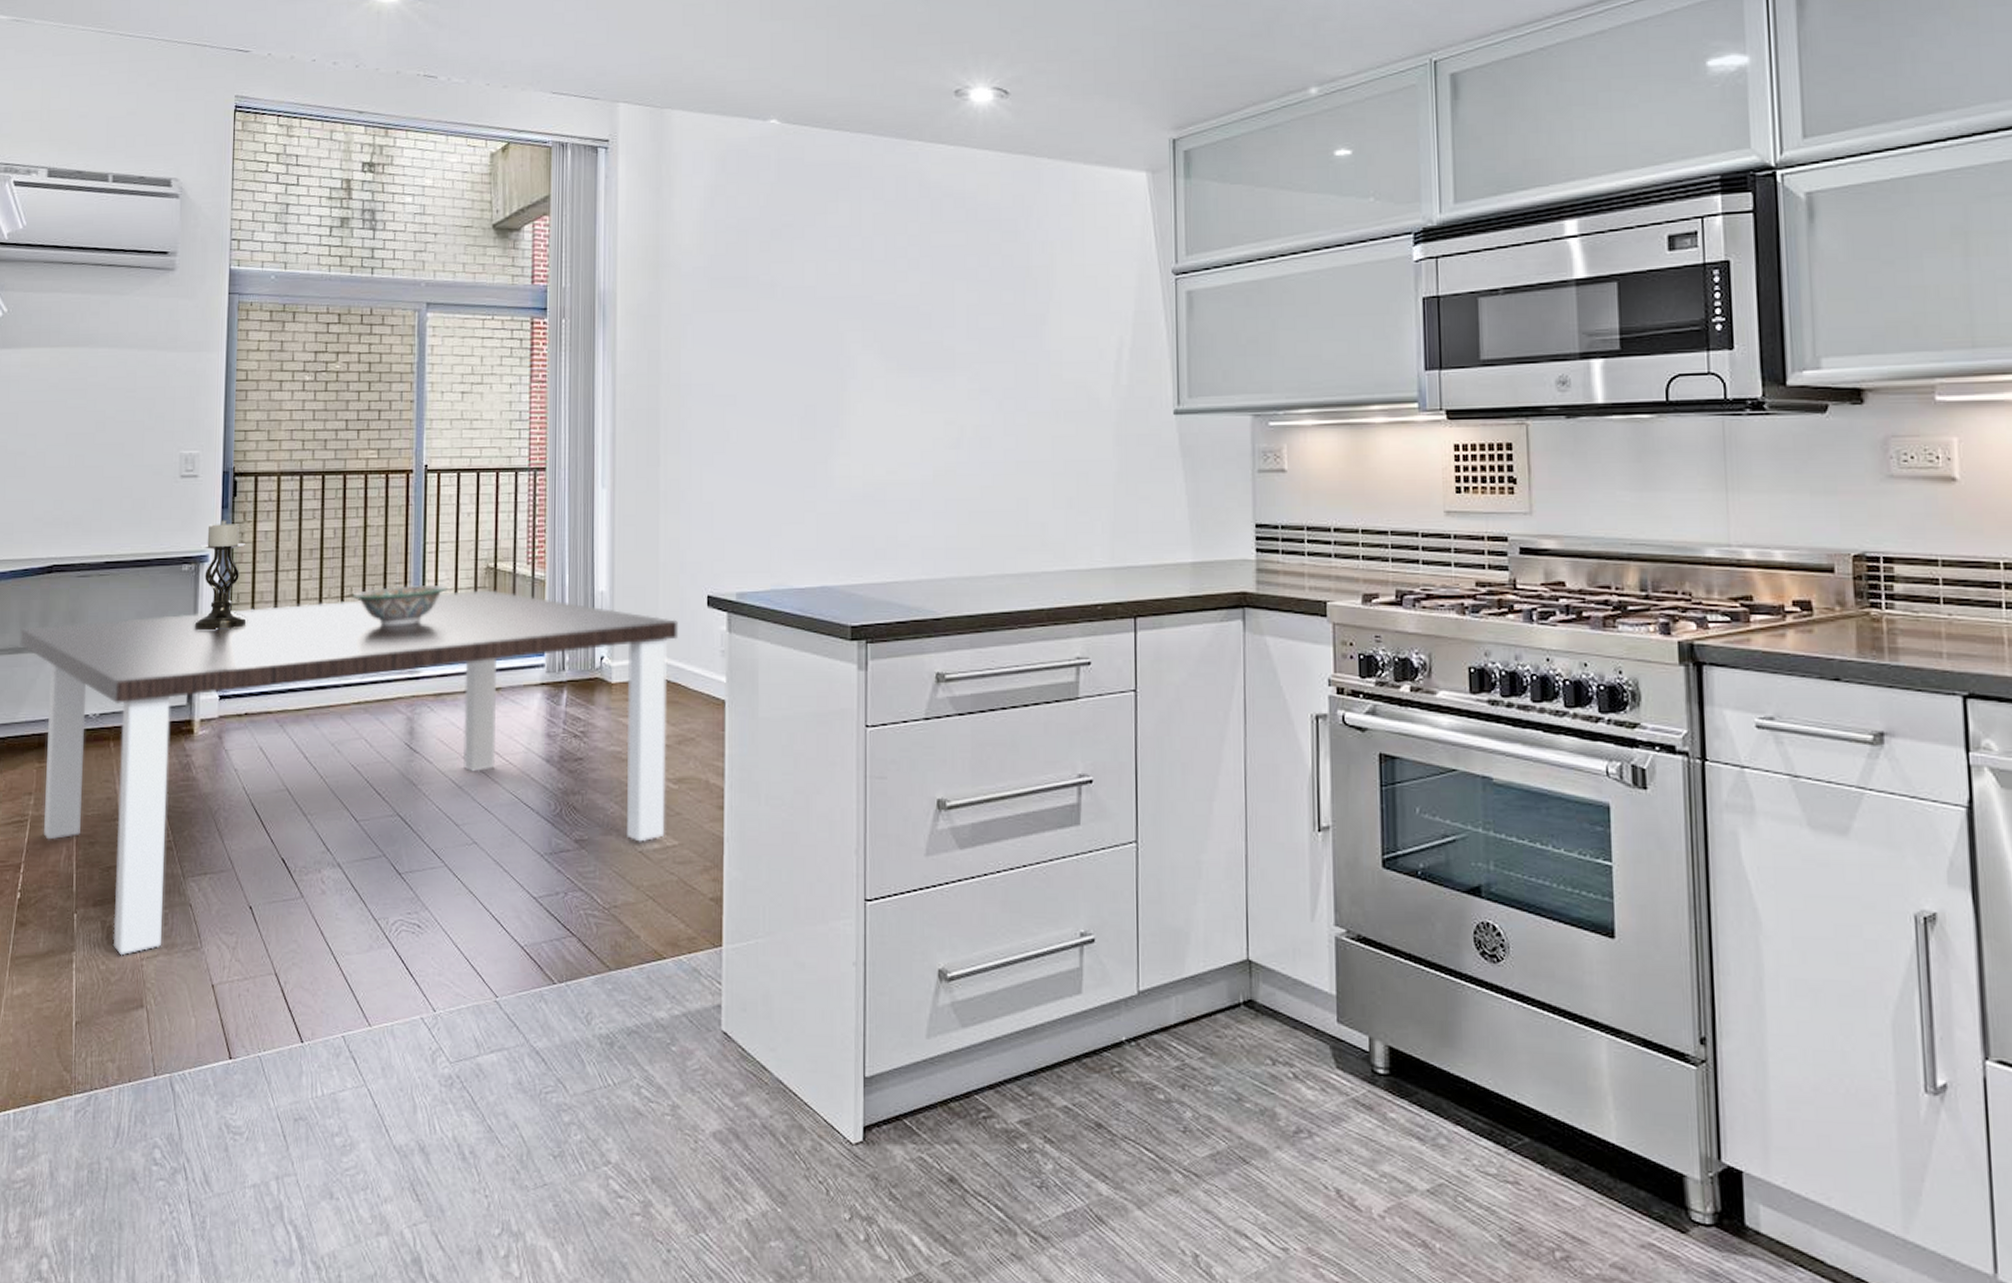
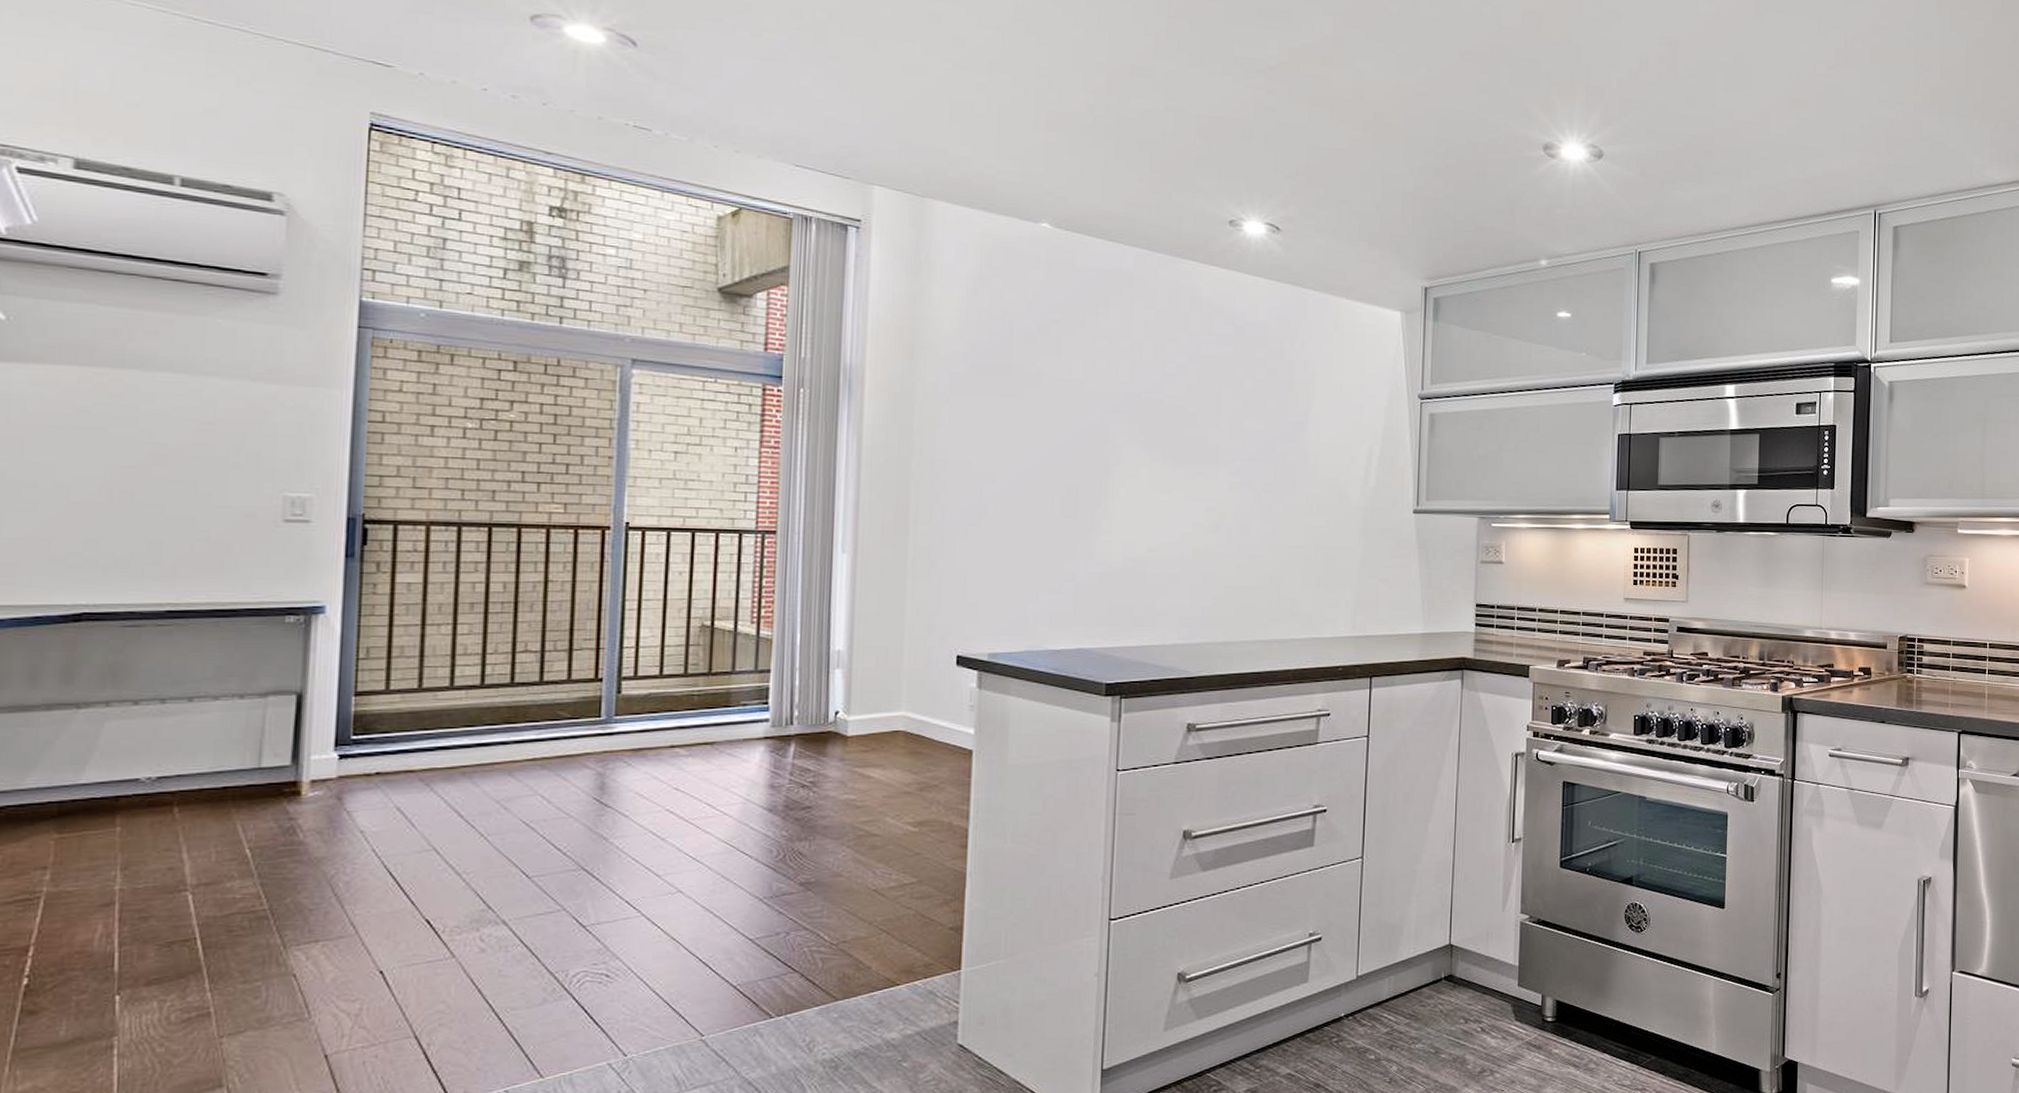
dining table: present [20,590,678,956] -> none [27,647,924,1036]
candle holder: present [193,520,248,629] -> none [301,569,381,685]
decorative bowl: present [352,584,448,626] -> none [527,641,652,683]

